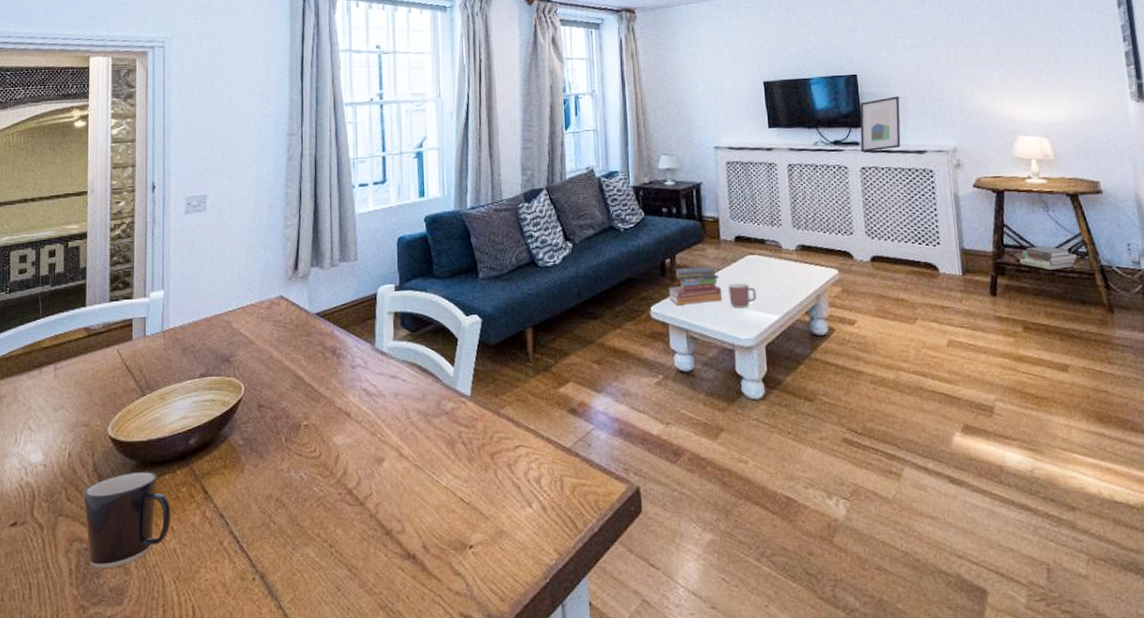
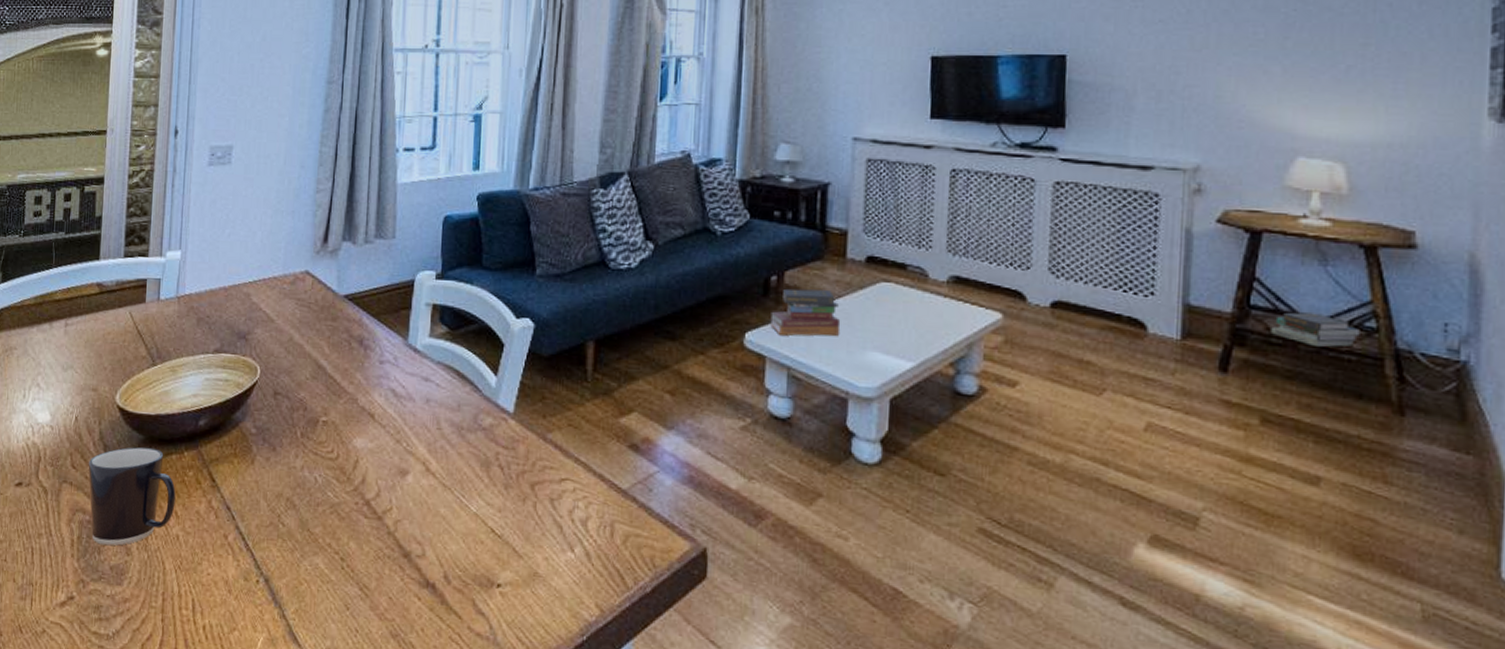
mug: present [728,283,757,309] -> none [848,316,886,349]
picture frame: present [860,96,901,153] -> none [1057,88,1126,162]

